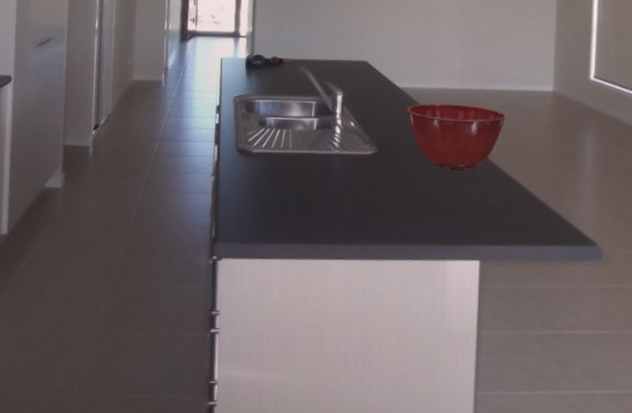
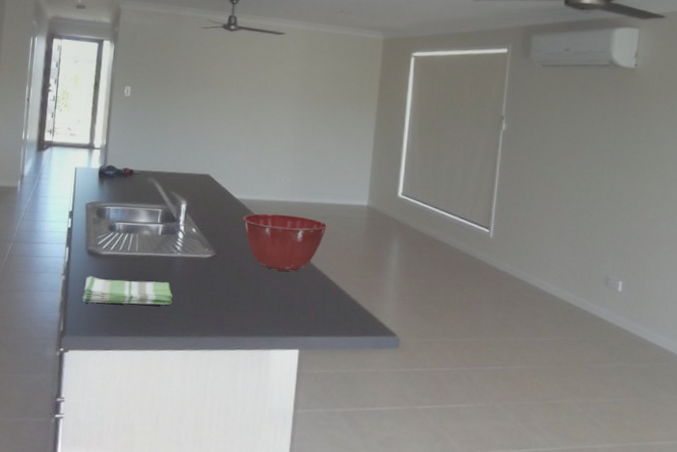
dish towel: none [234,176,332,209] -> present [82,275,173,305]

